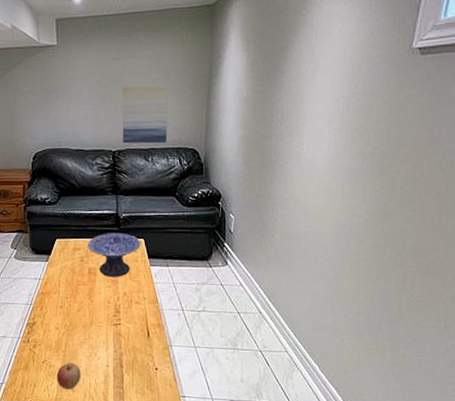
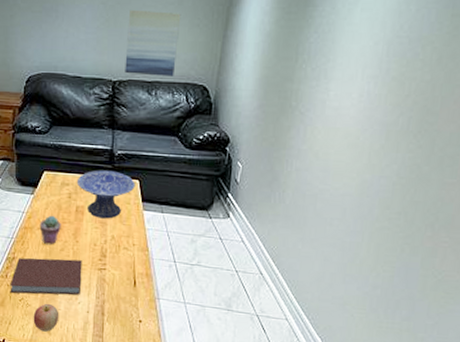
book: none [32,318,100,356] -> present [10,258,82,295]
potted succulent: none [56,279,76,307] -> present [39,215,61,245]

